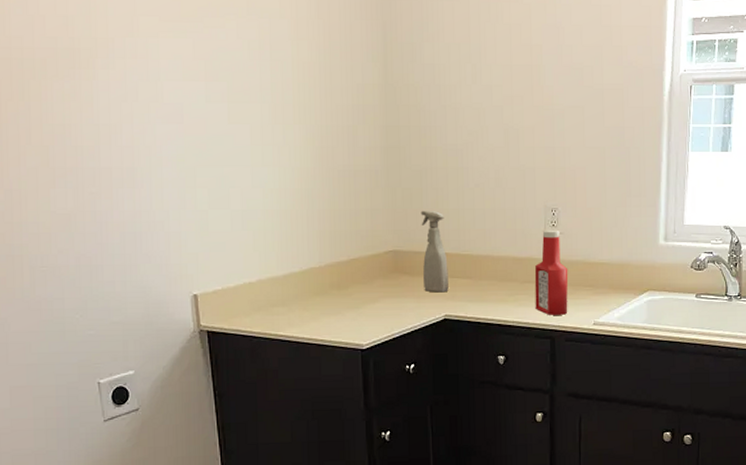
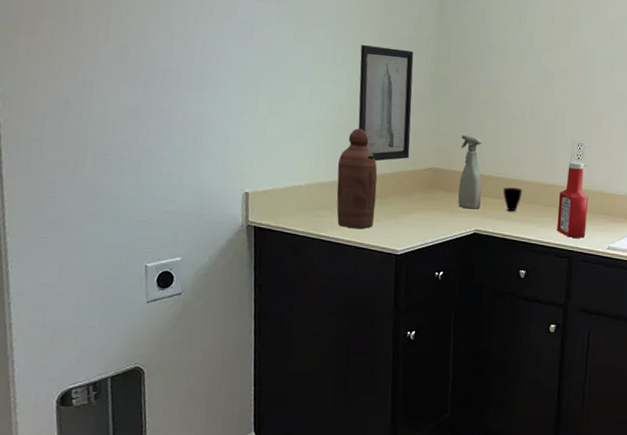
bottle: none [289,213,335,325] -> present [336,128,378,229]
wall art: none [301,118,366,248] -> present [358,44,414,162]
cup: none [471,265,493,291] -> present [502,187,522,211]

